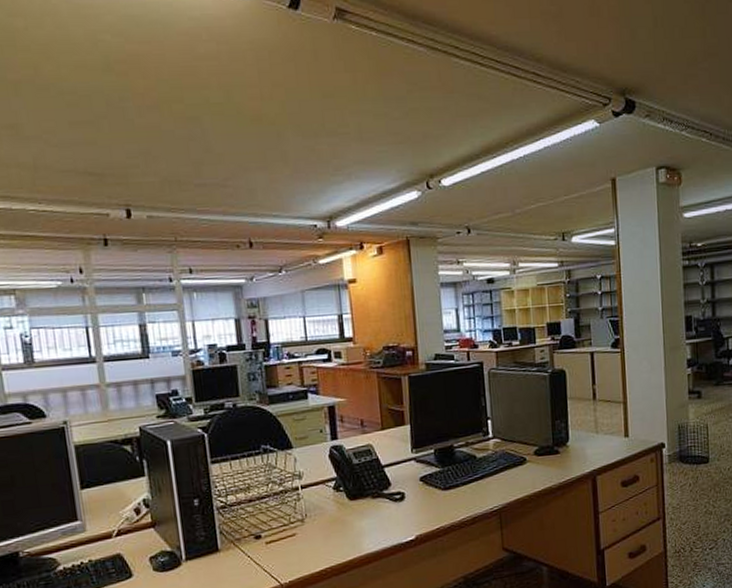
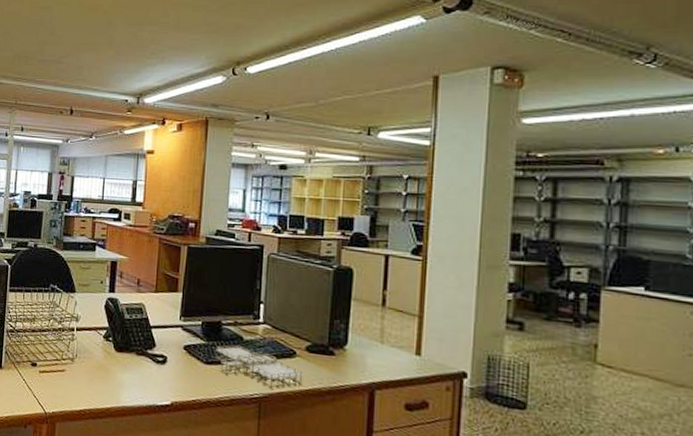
document tray: none [451,463,536,498] -> present [215,344,305,389]

